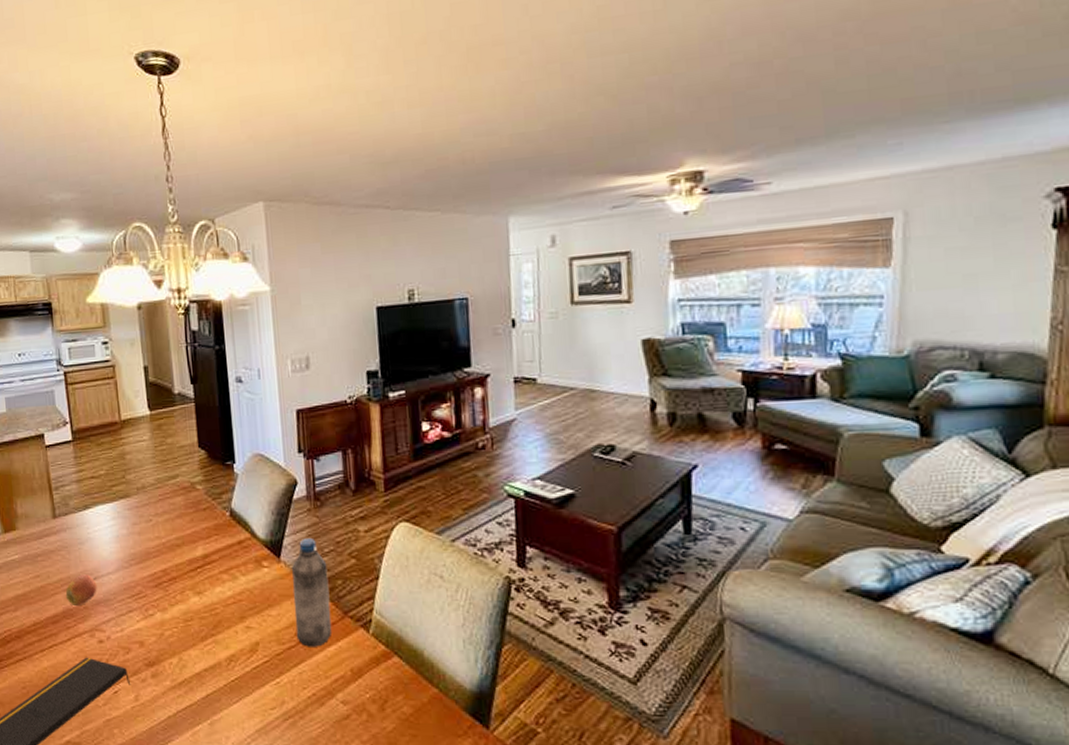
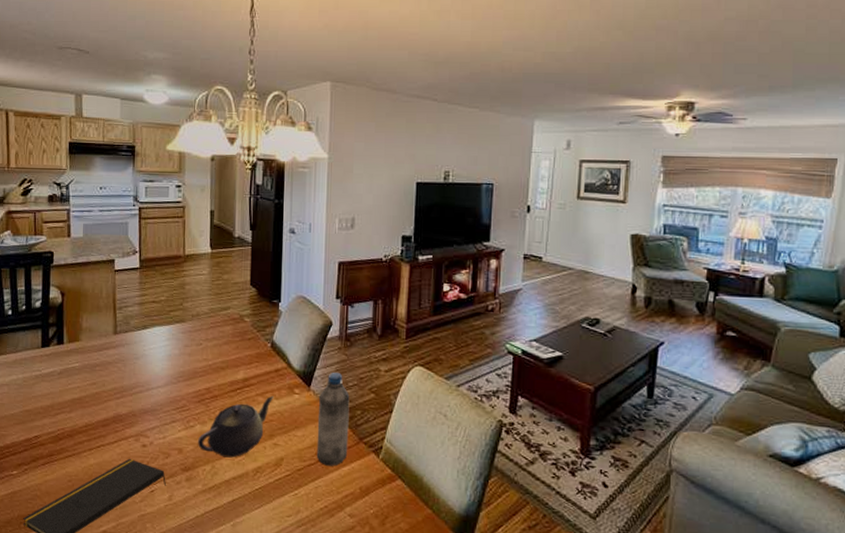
apple: present [65,574,97,607] -> none [117,386,147,414]
teapot: none [159,571,240,647] -> present [197,395,274,458]

